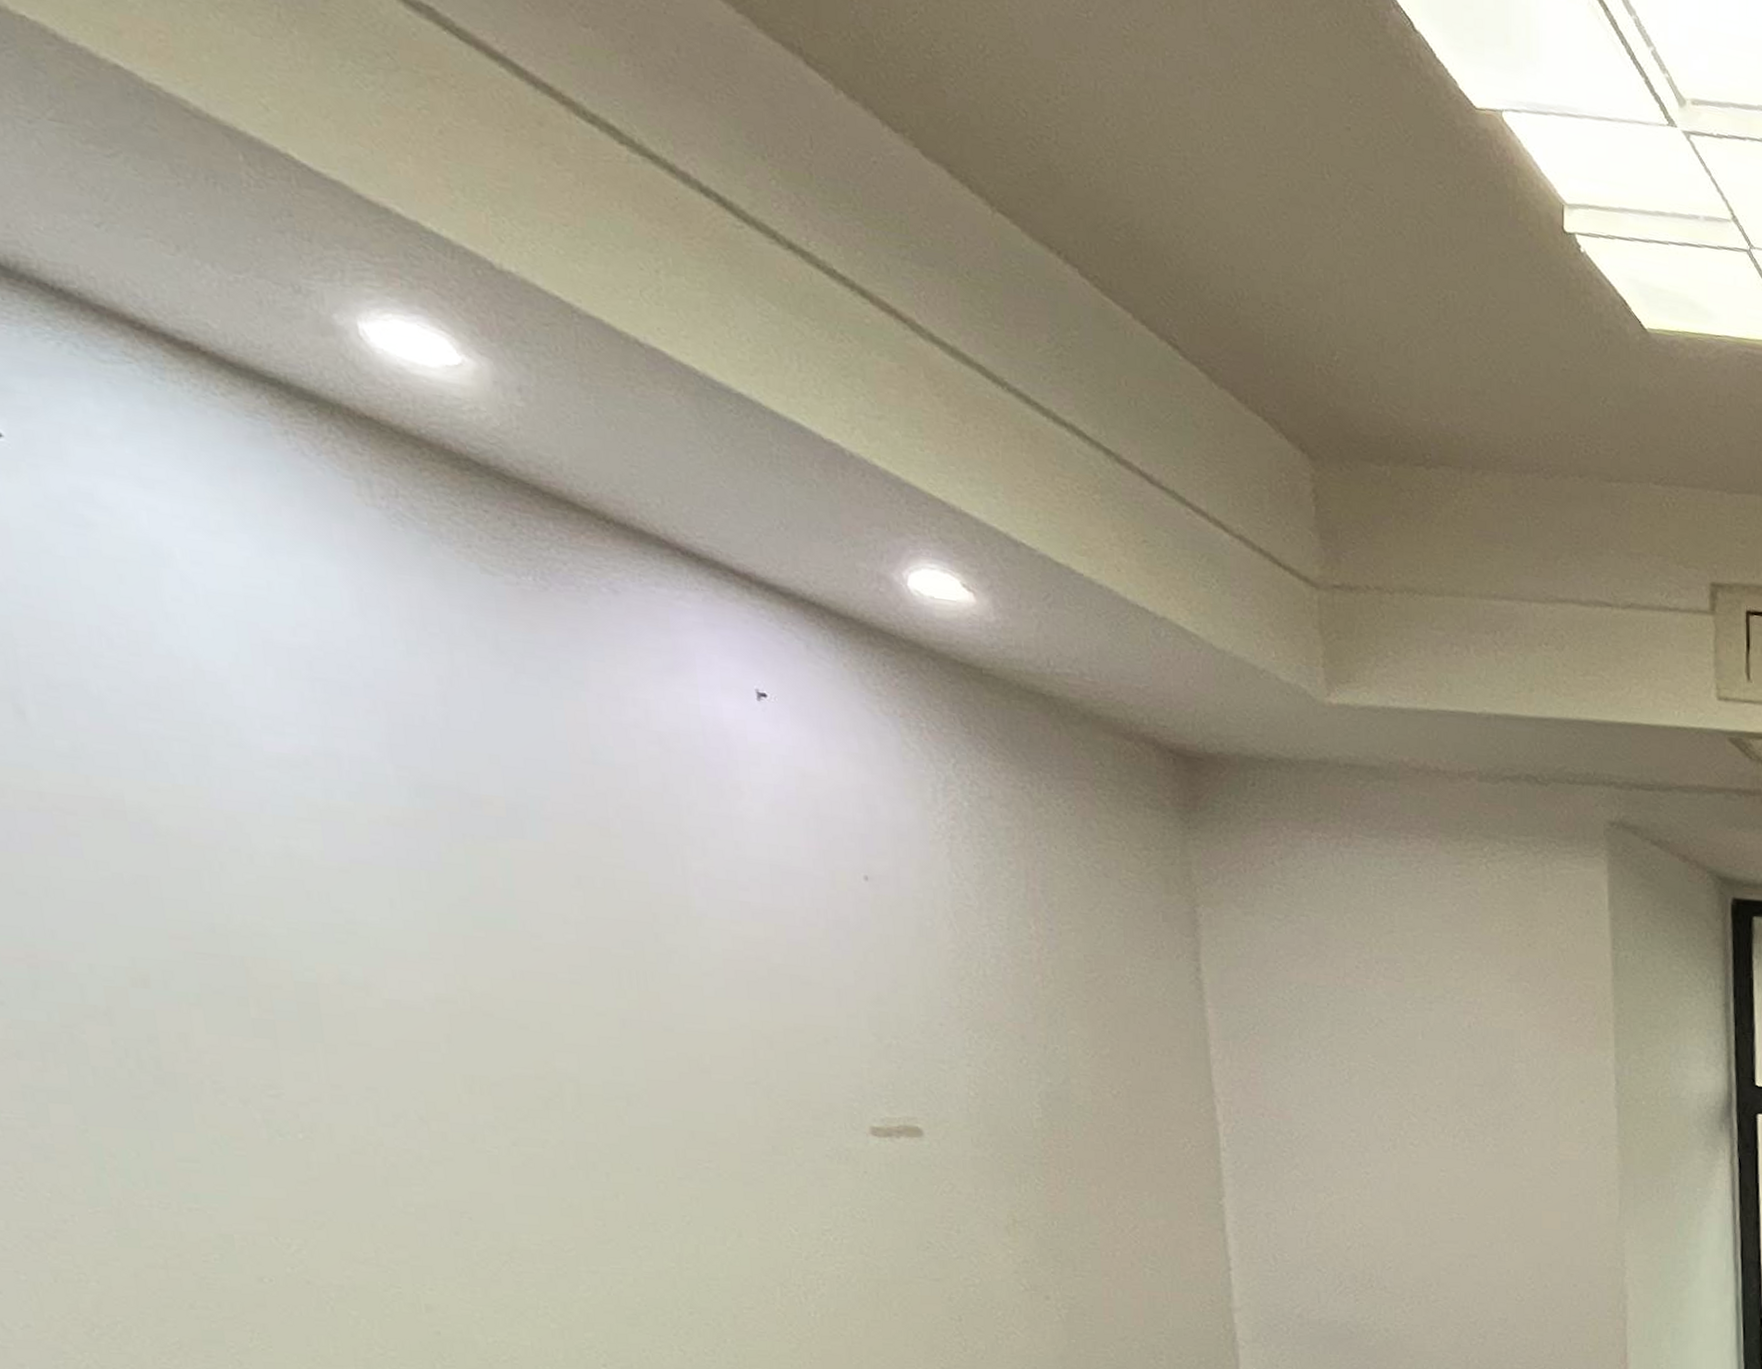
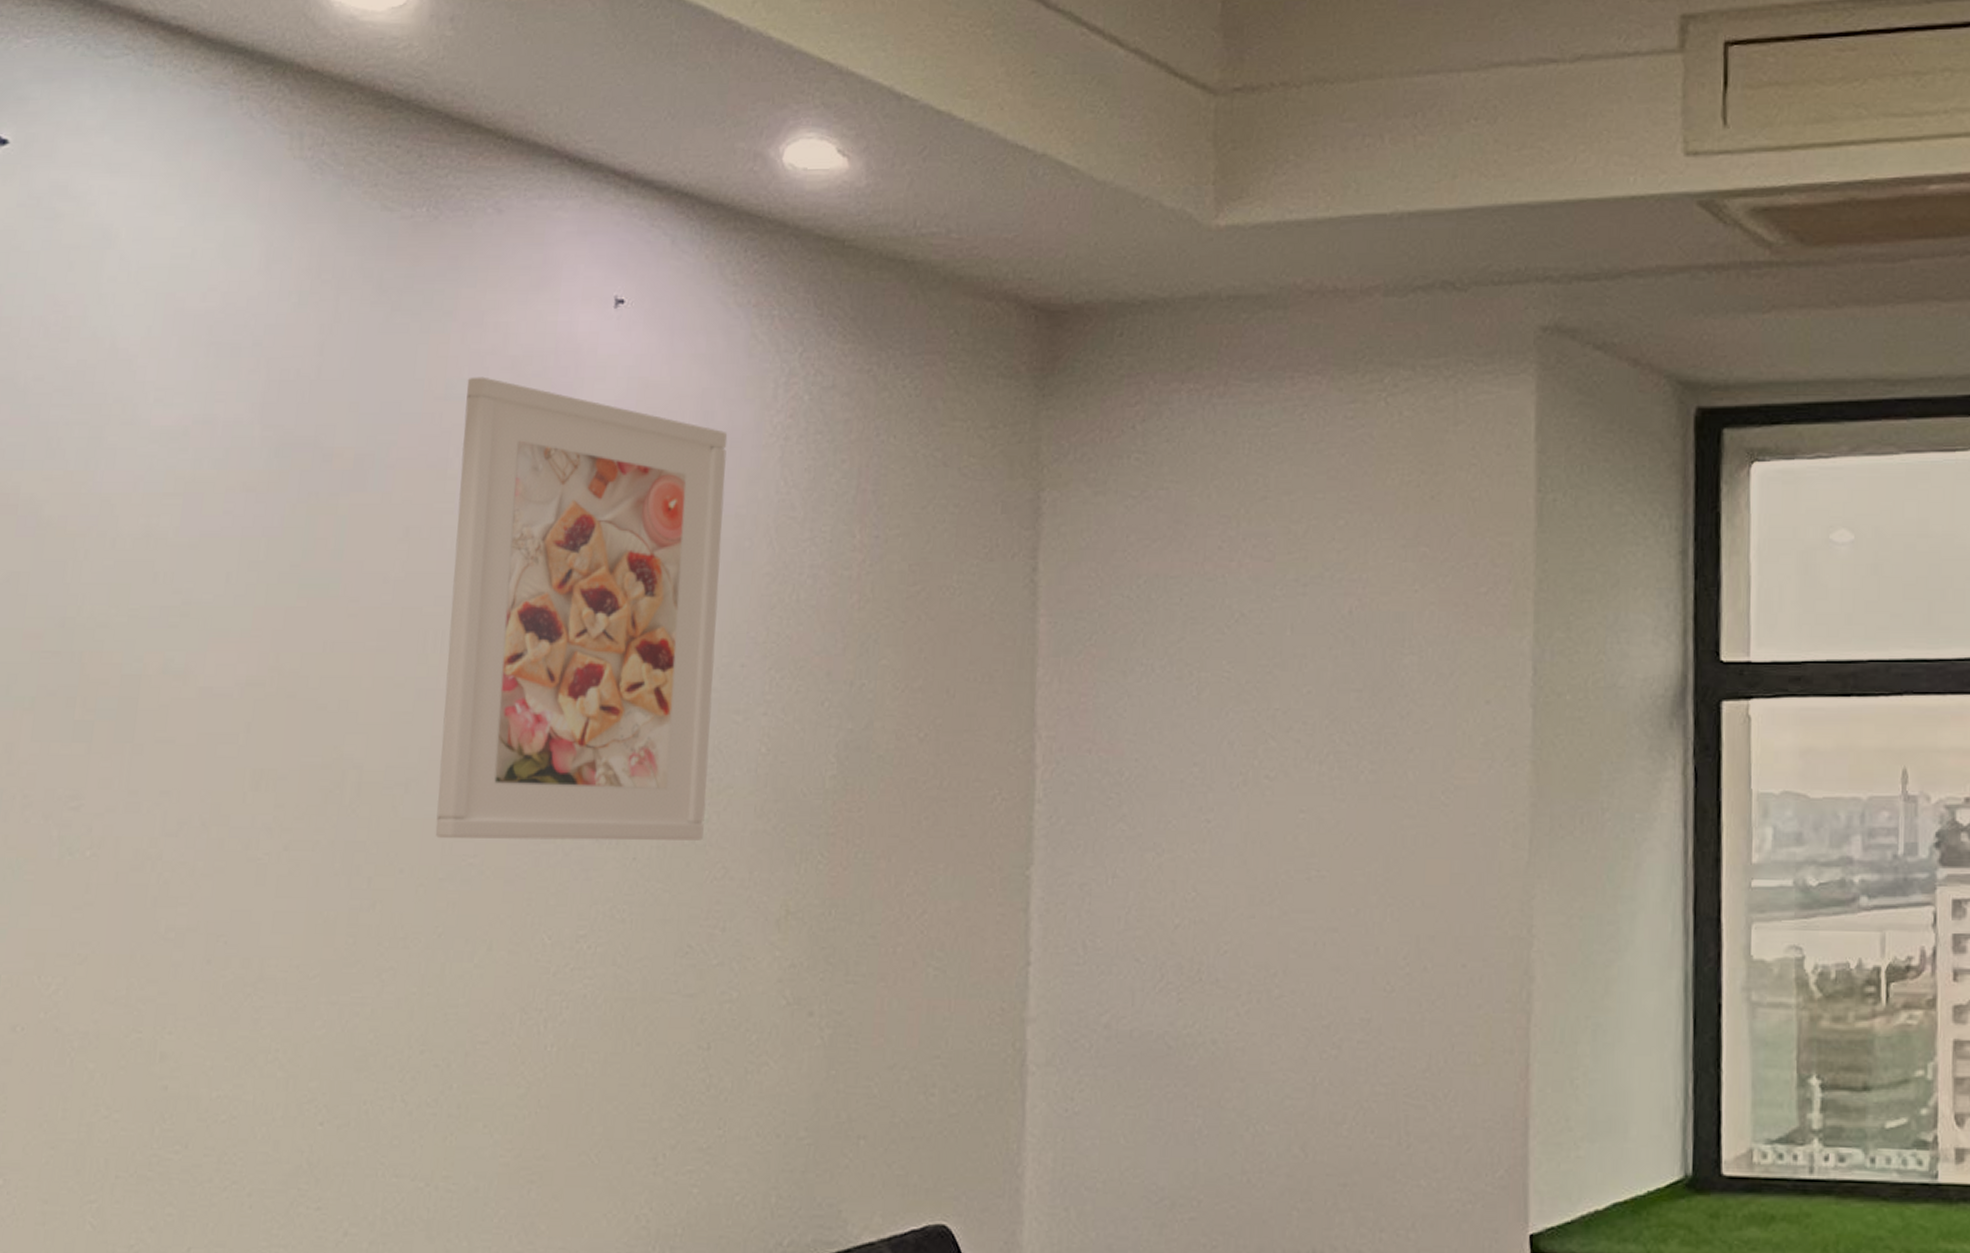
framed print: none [614,746,927,1162] -> present [435,376,728,842]

